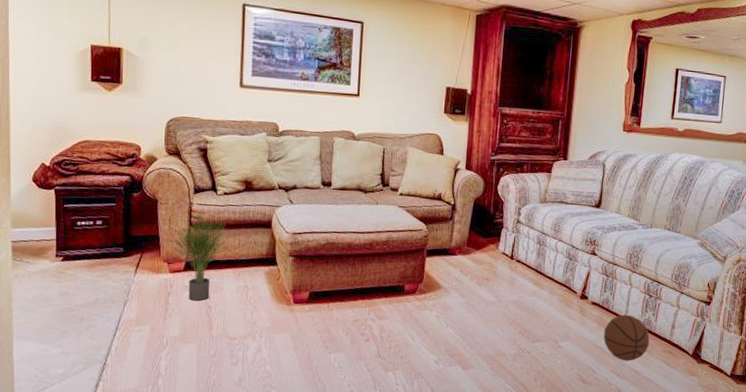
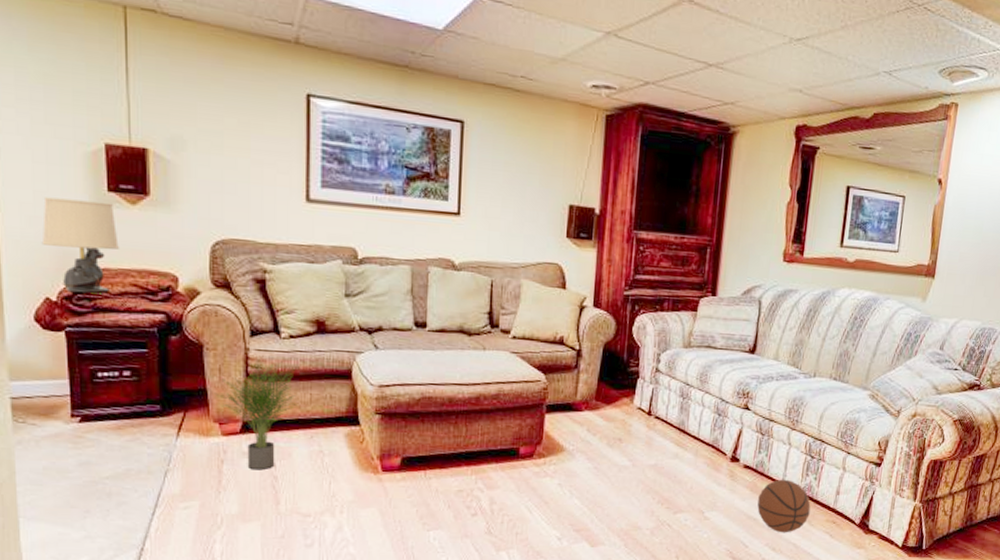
table lamp: none [41,86,98,160] -> present [41,197,119,294]

